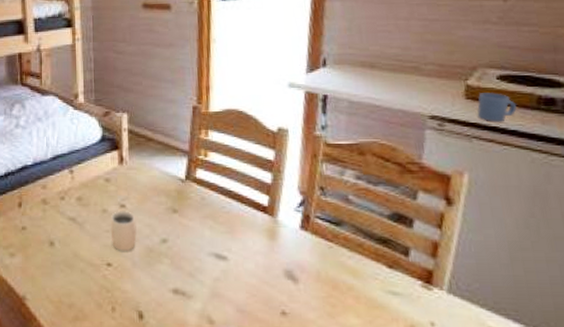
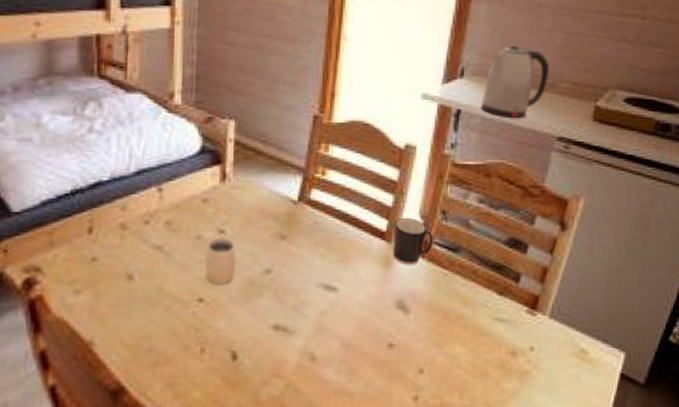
mug: none [275,193,315,237] -> present [392,217,434,265]
kettle: none [346,36,412,100] -> present [481,46,550,118]
mug: present [477,93,517,124] -> none [601,115,637,148]

